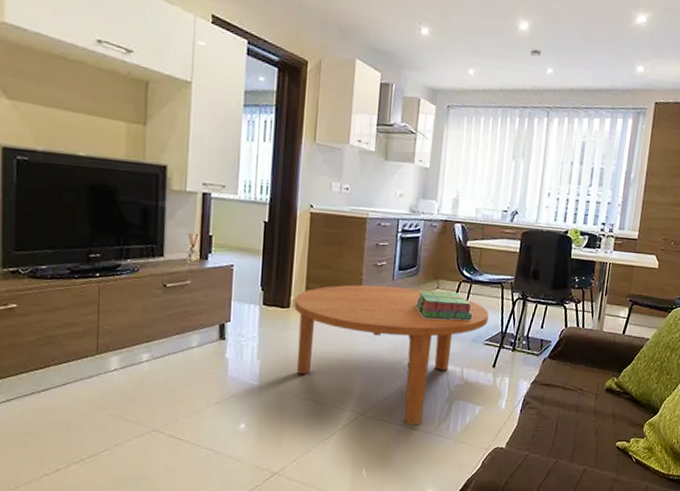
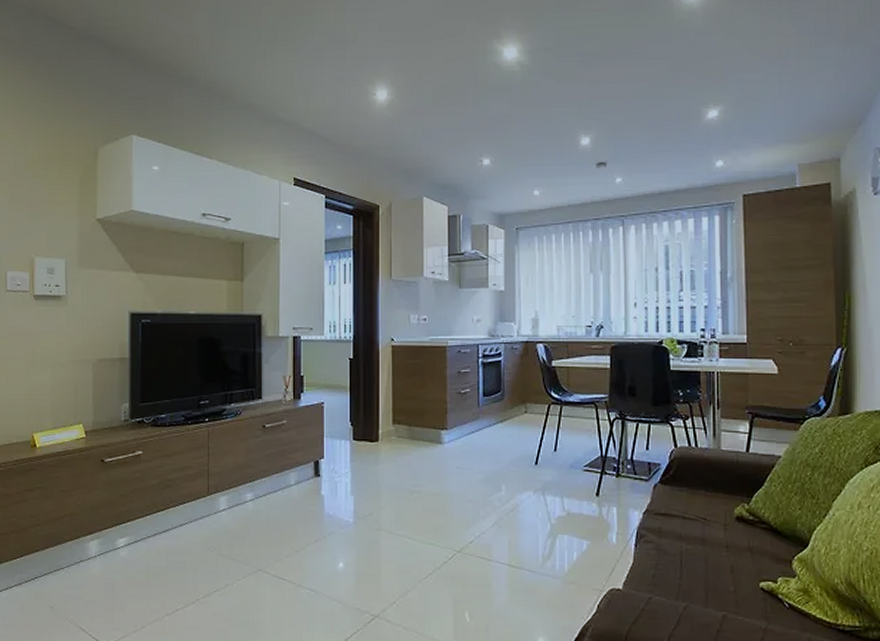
coffee table: present [294,285,489,425] -> none [382,413,585,563]
stack of books: present [415,289,472,321] -> none [503,415,566,446]

